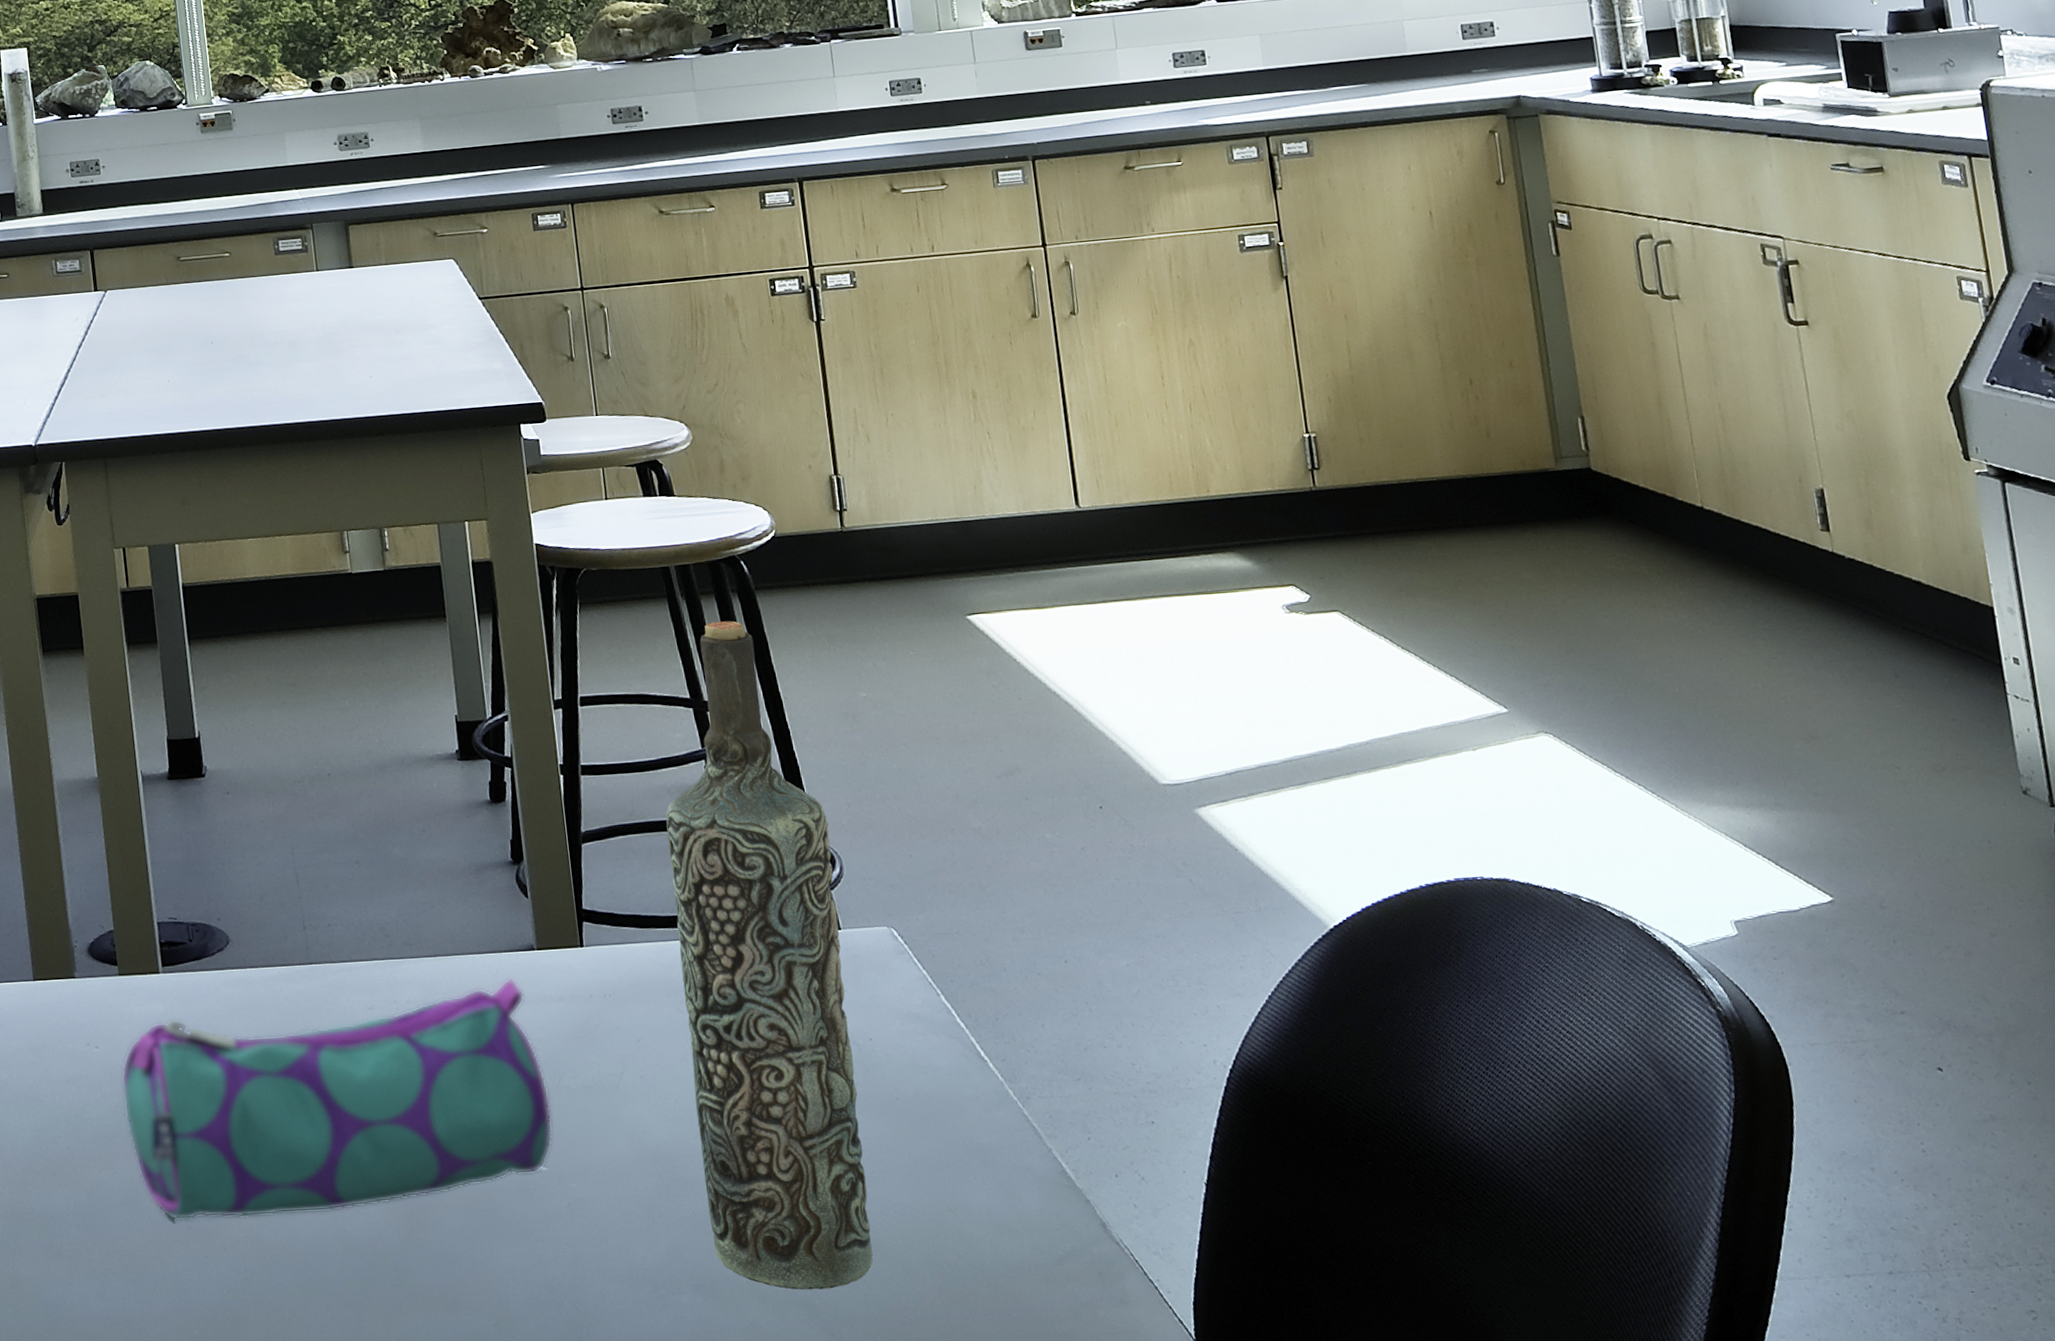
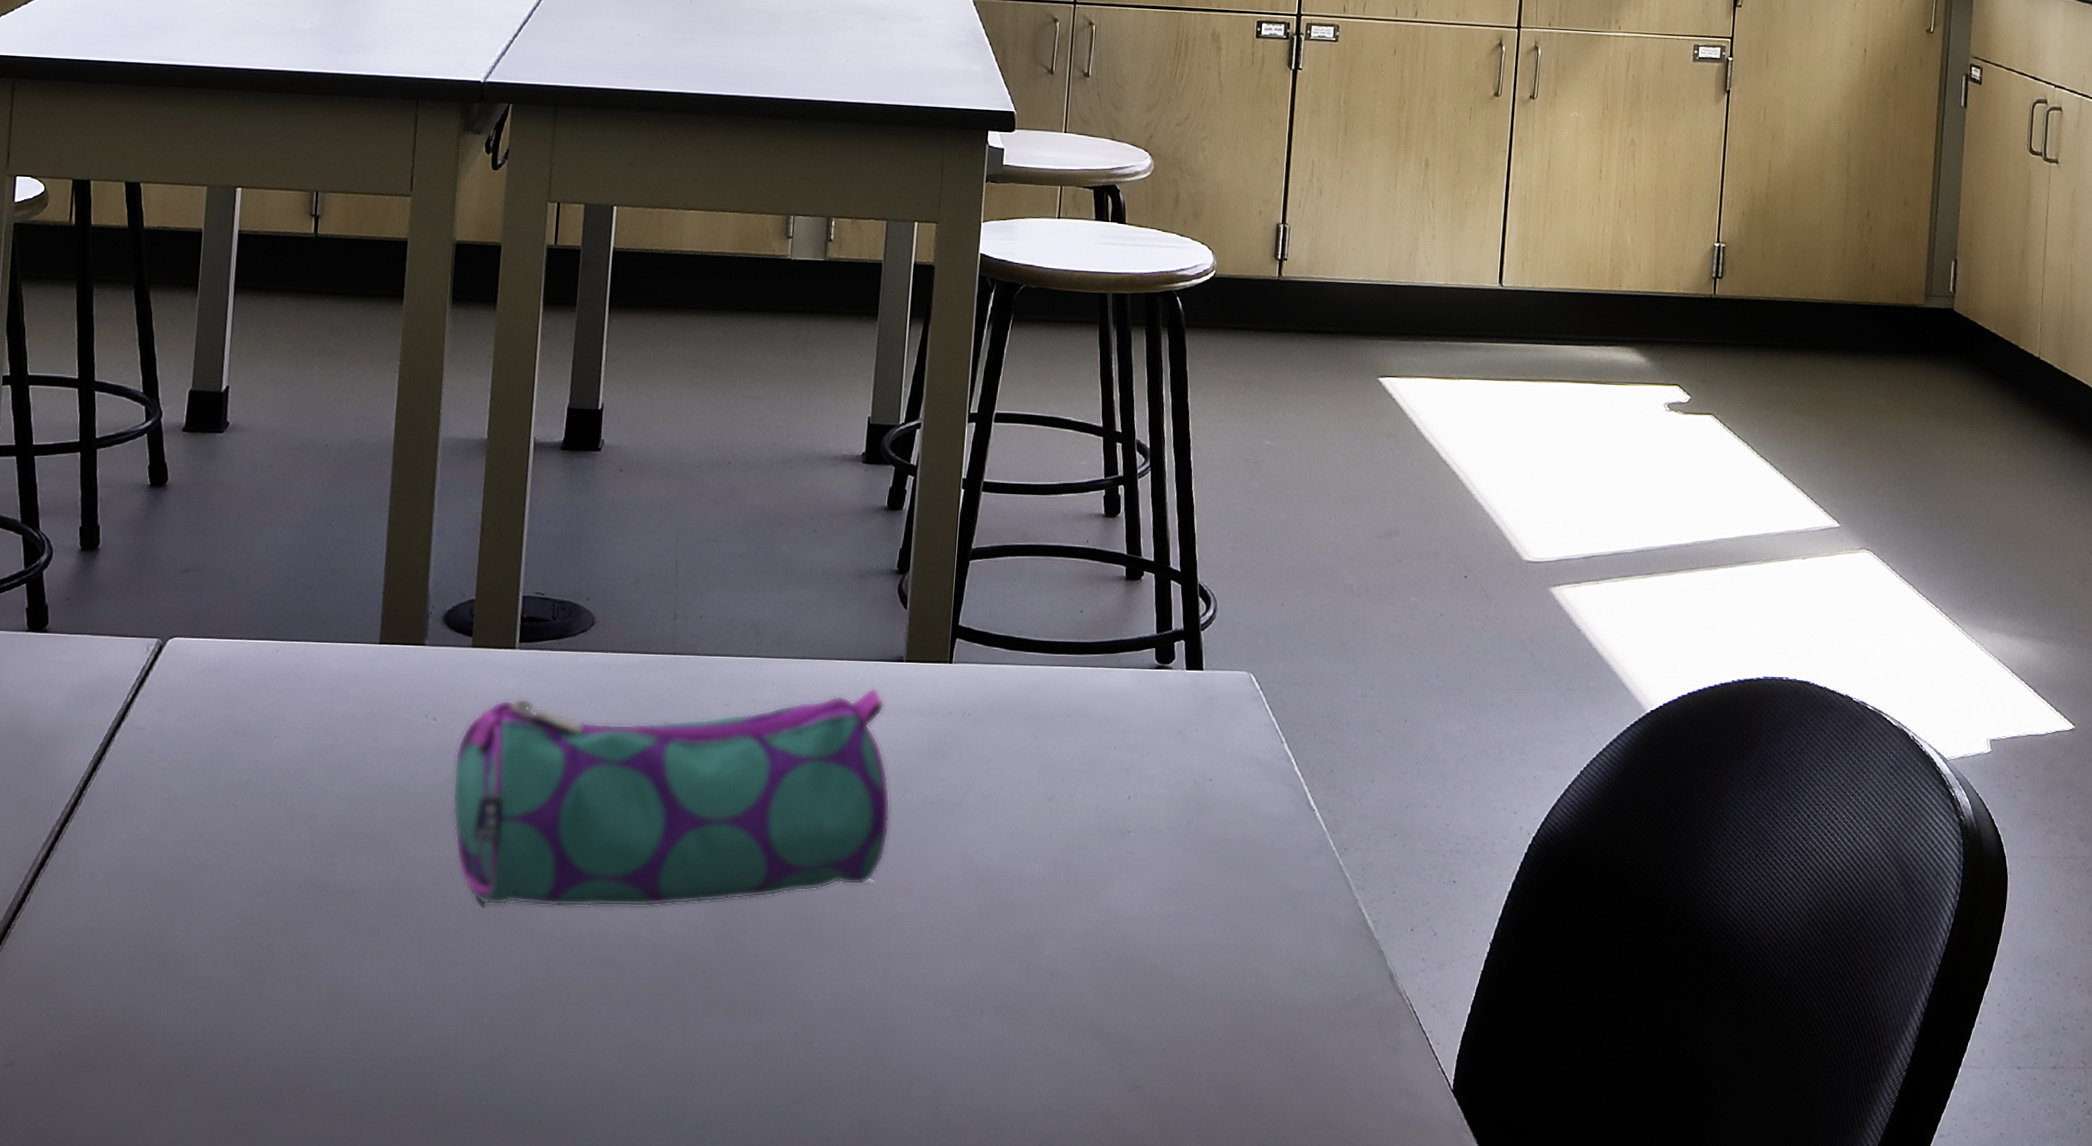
bottle: present [665,621,873,1290] -> none [1023,354,1211,1019]

